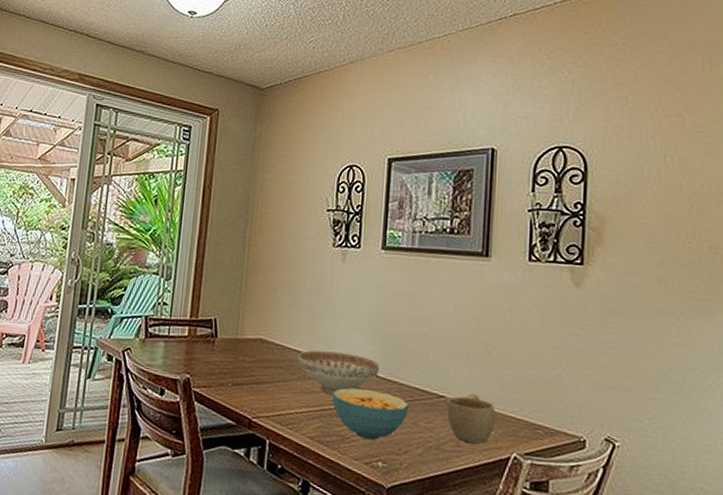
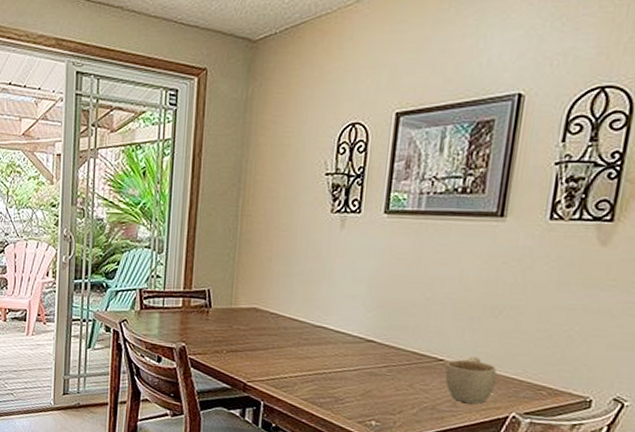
decorative bowl: present [297,350,380,395] -> none [292,317,377,360]
cereal bowl: present [332,387,409,440] -> none [326,353,405,402]

